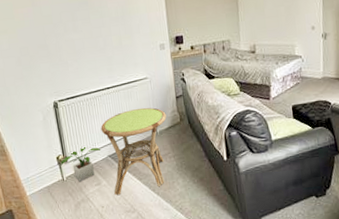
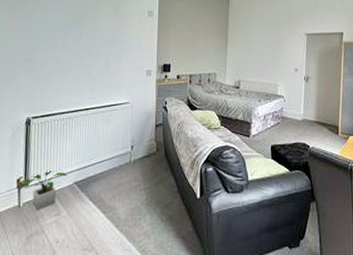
side table: present [101,107,167,195] -> none [71,134,143,229]

